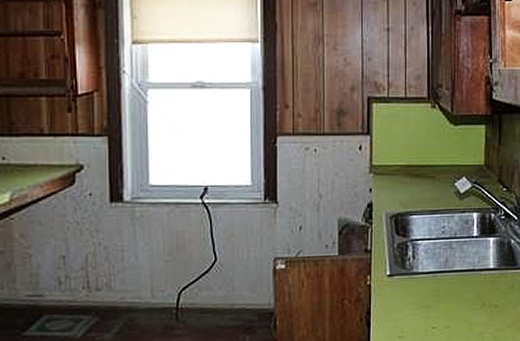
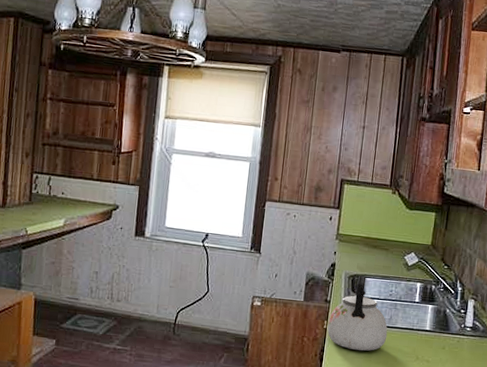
kettle: none [371,213,445,307] -> present [327,275,388,351]

